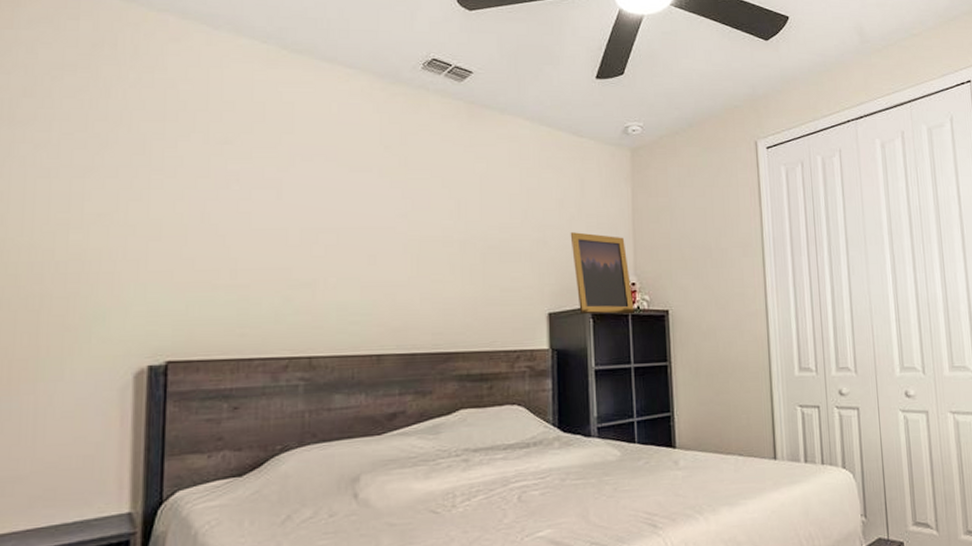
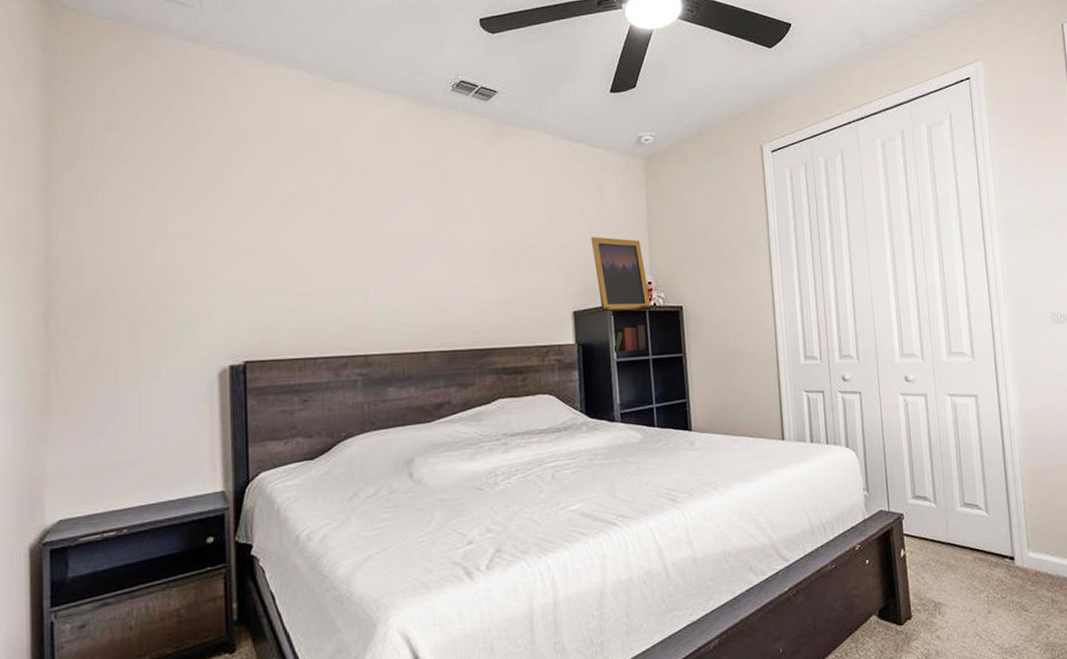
books: none [591,329,628,359] -> present [612,324,647,352]

